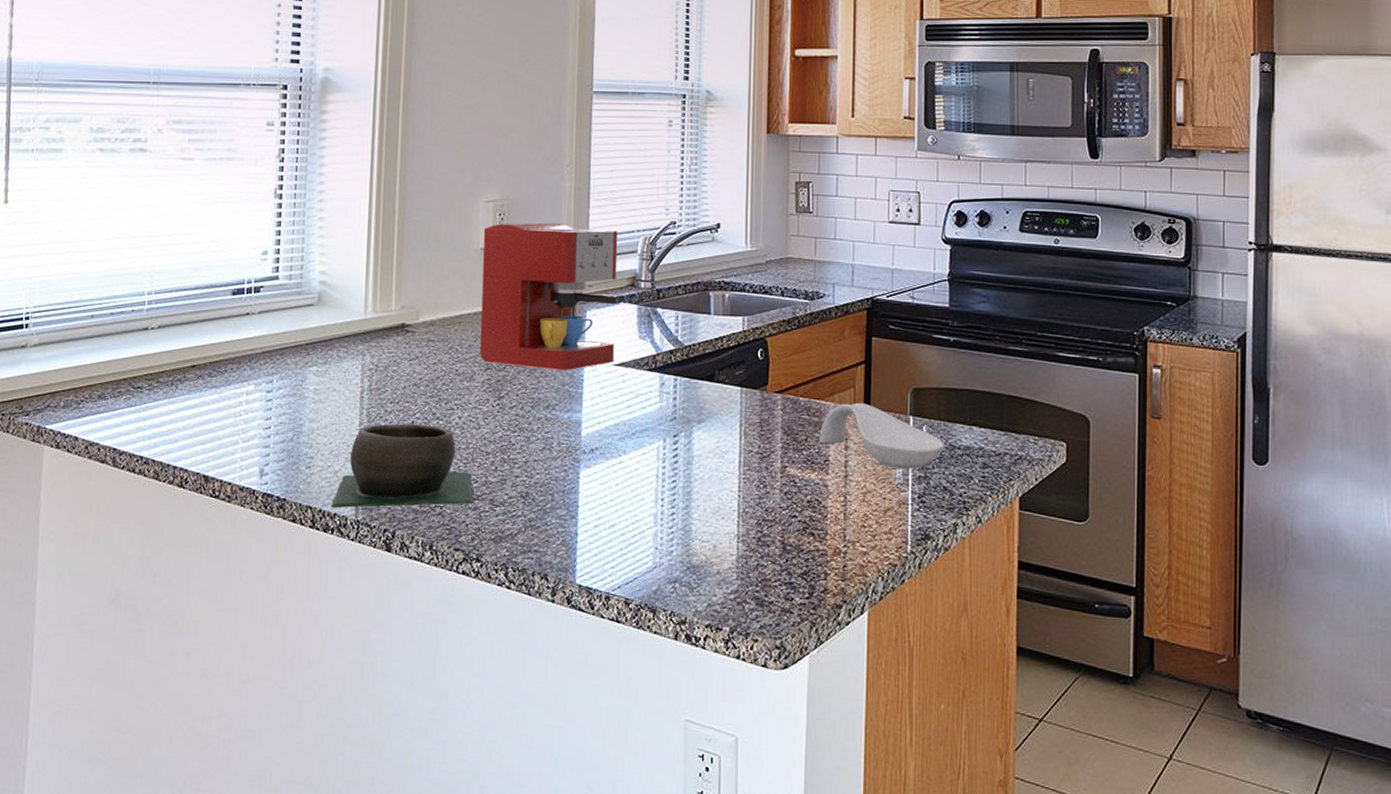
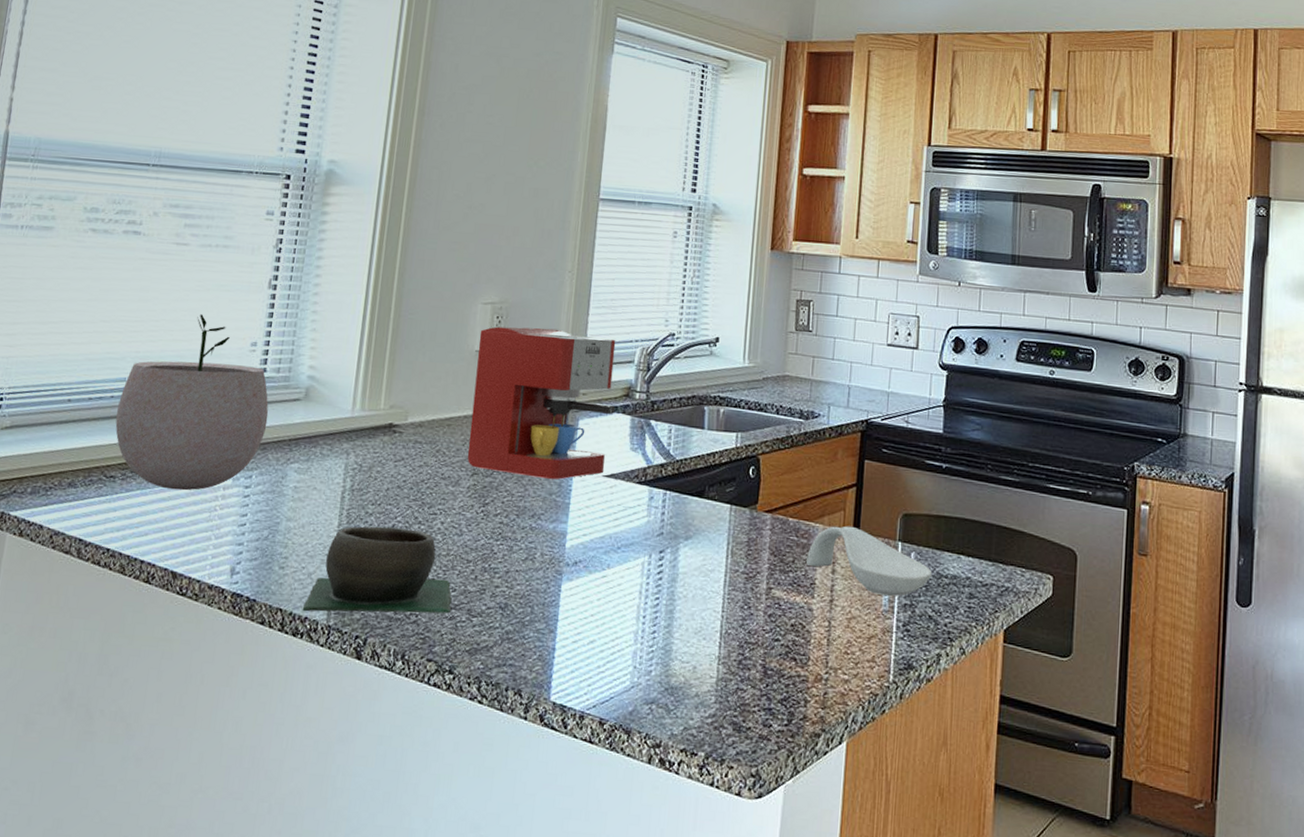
plant pot: none [138,227,284,398] -> present [115,314,269,491]

